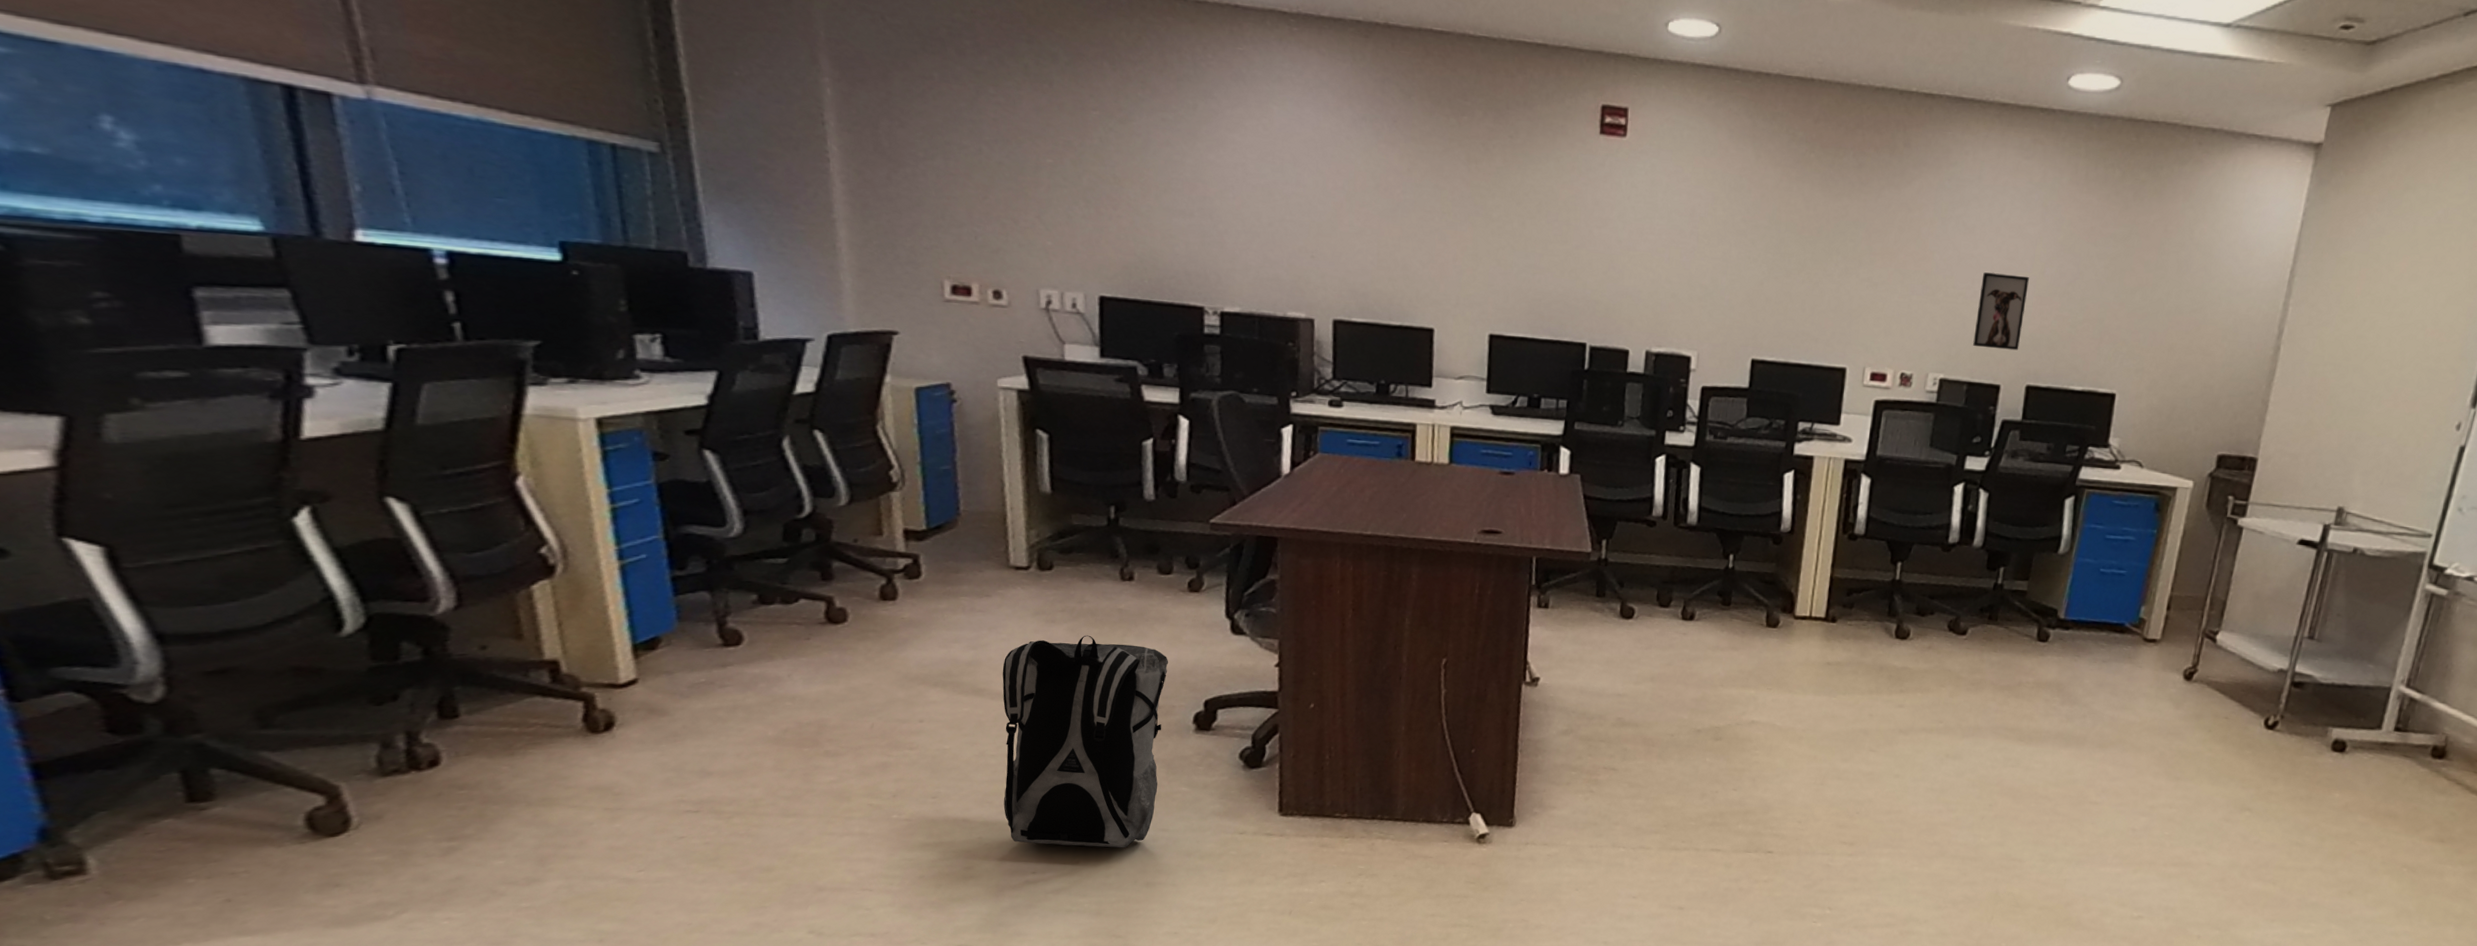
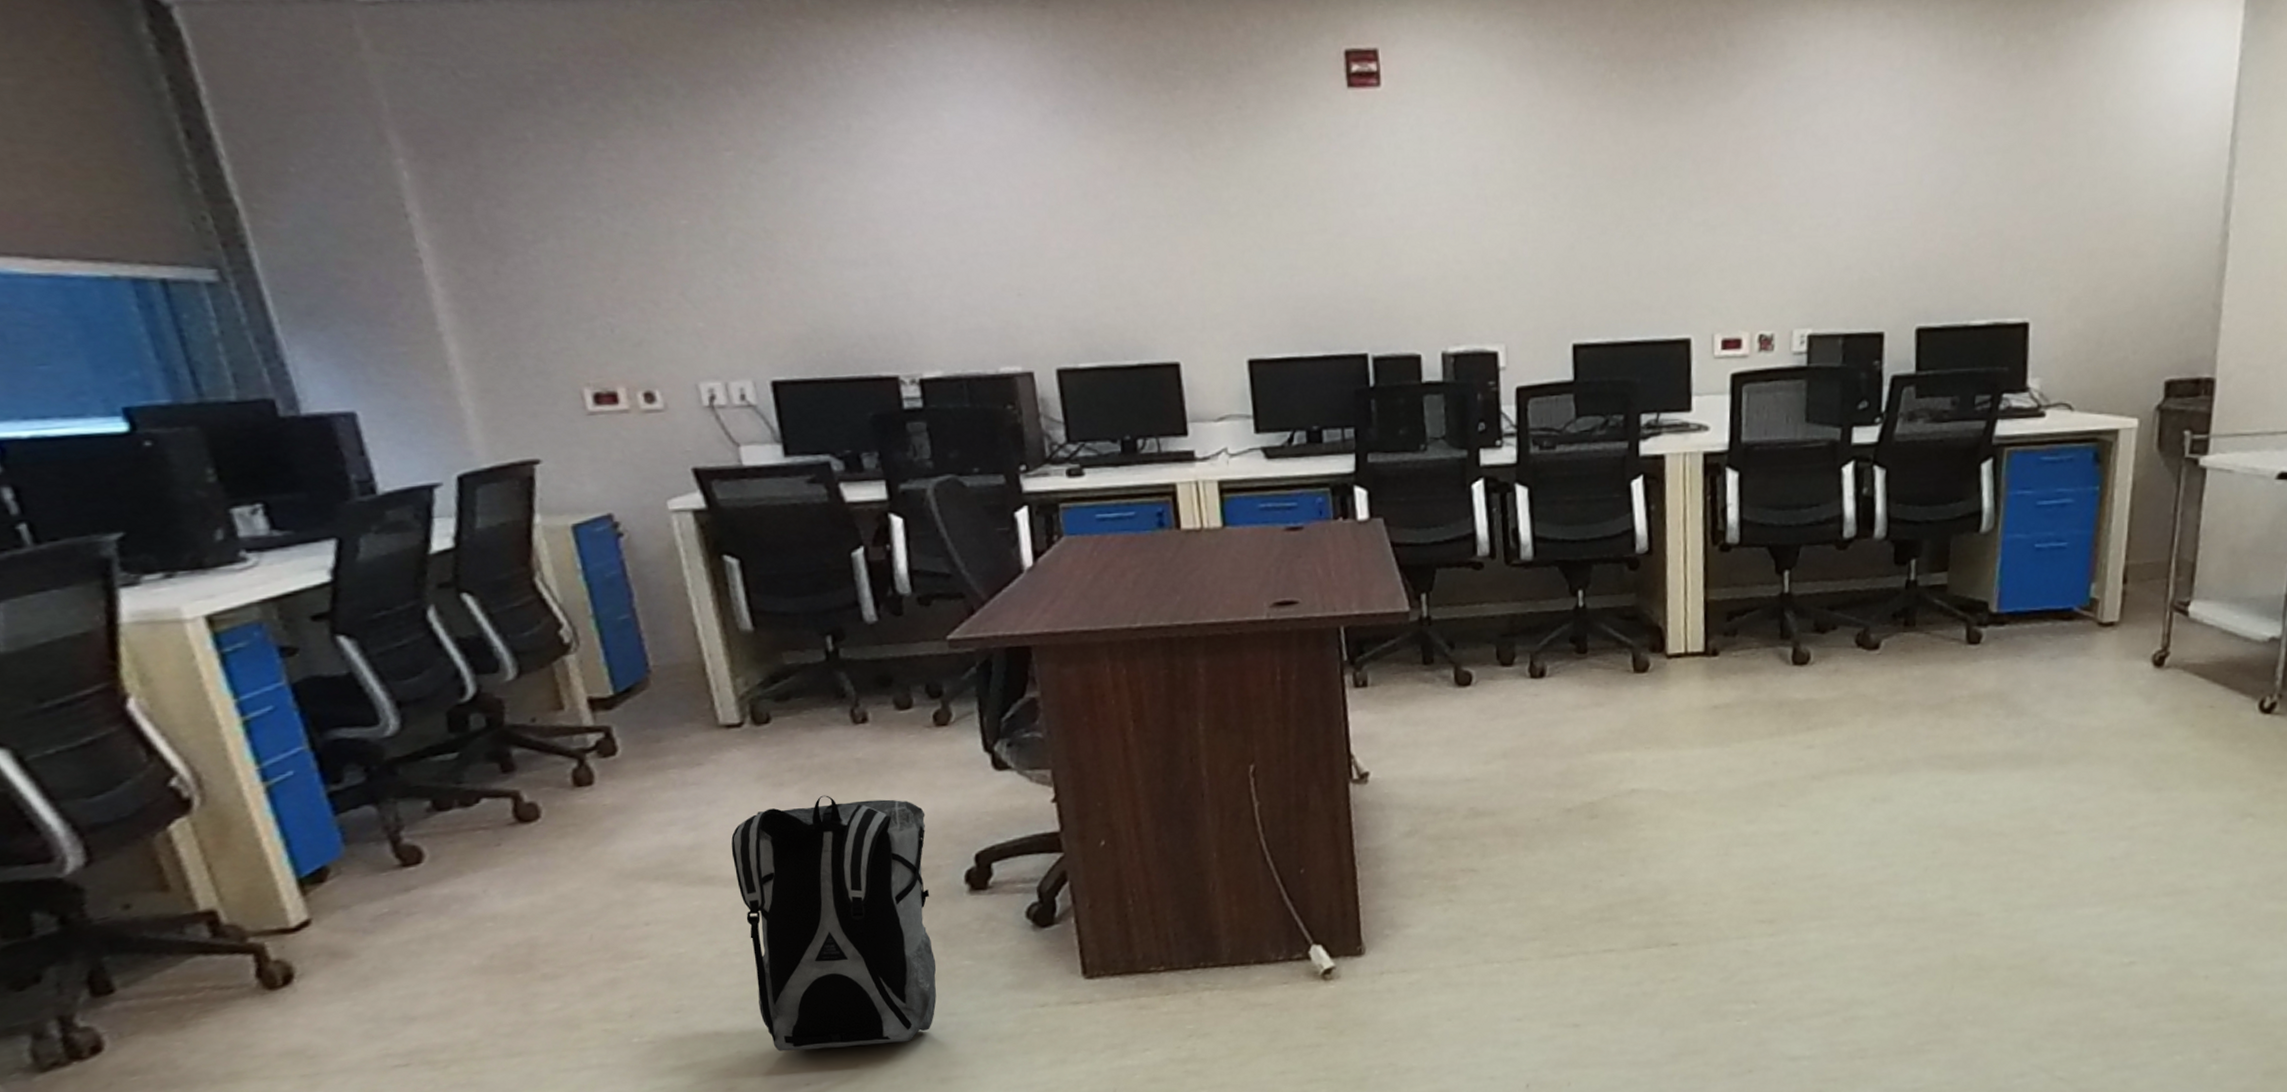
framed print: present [1973,272,2029,351] -> none [1843,190,1904,288]

